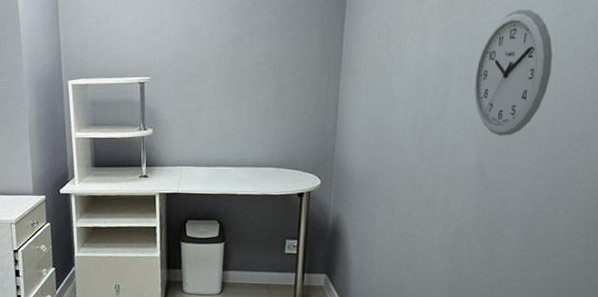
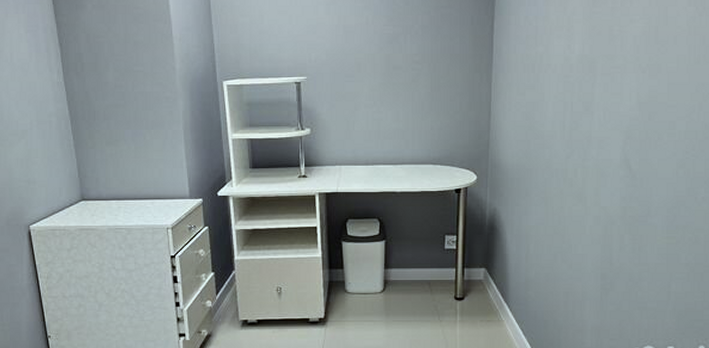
wall clock: present [474,9,553,136] -> none [617,9,686,129]

